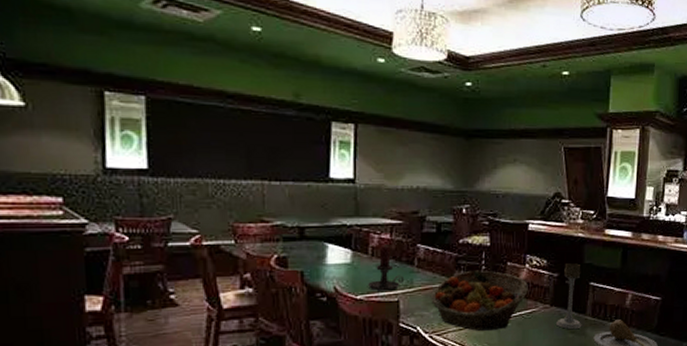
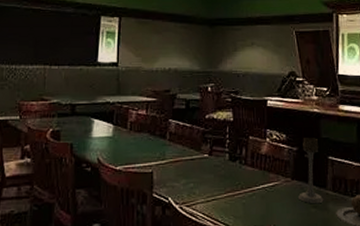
candle holder: present [368,246,405,291] -> none [127,121,158,163]
fruit basket: present [430,270,528,331] -> none [180,143,270,203]

